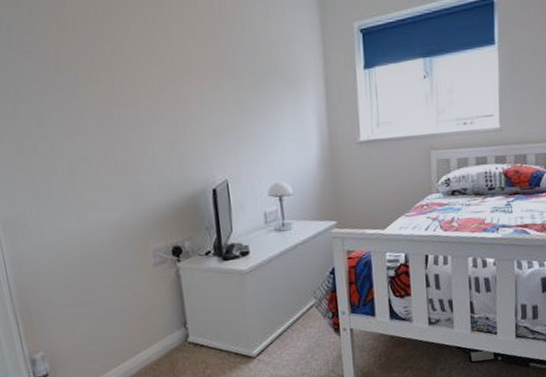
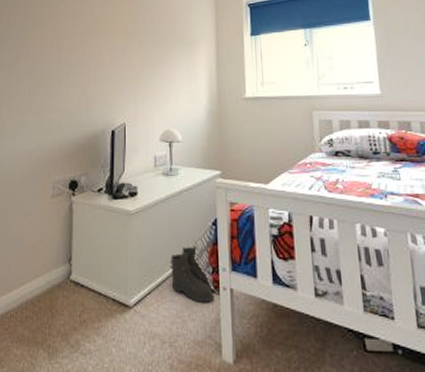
boots: none [289,295,336,345] -> present [169,246,216,302]

